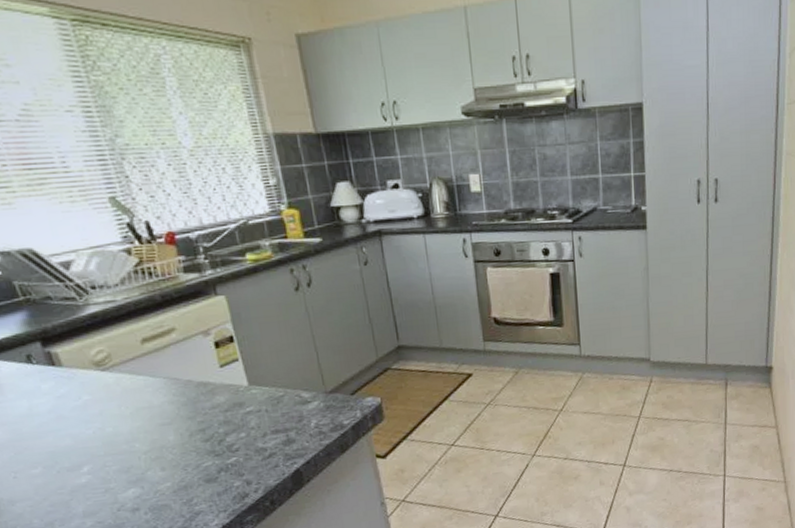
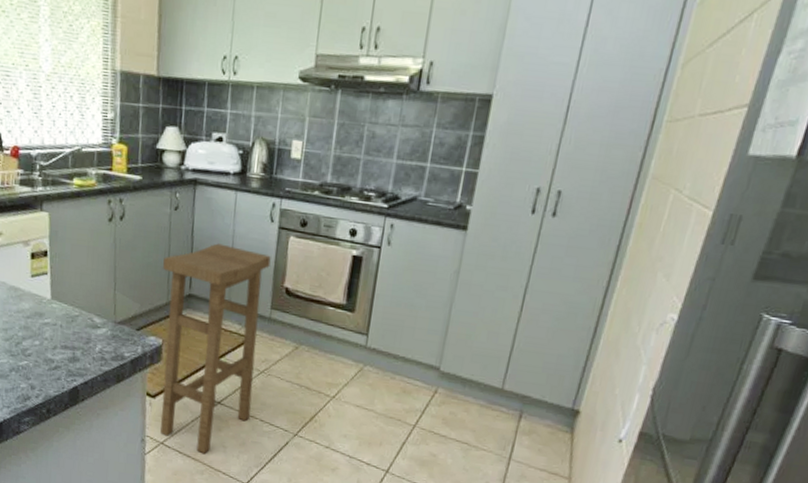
bar stool: none [364,289,486,500] -> present [160,243,271,455]

